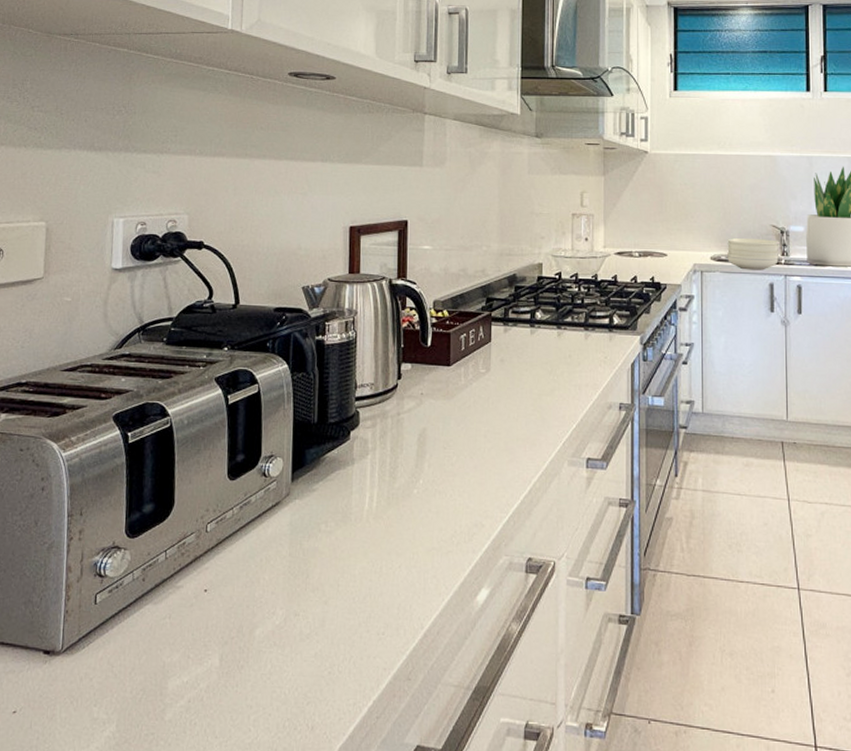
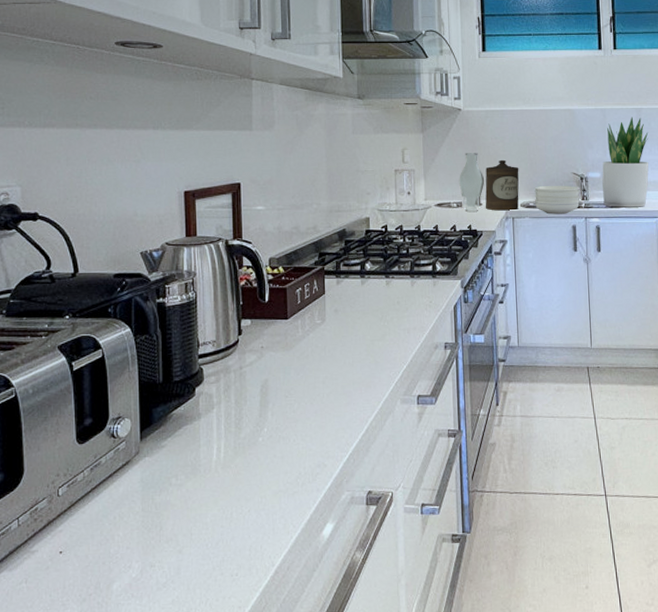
vase: none [642,199,671,263] -> present [459,153,485,213]
canister: none [670,207,711,264] -> present [485,159,519,211]

